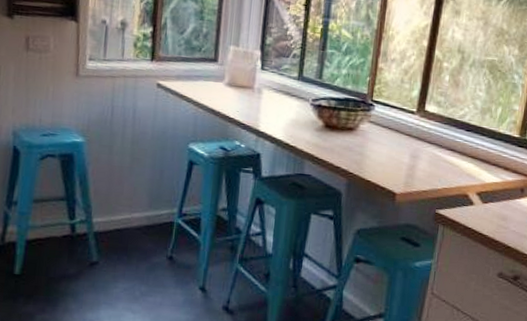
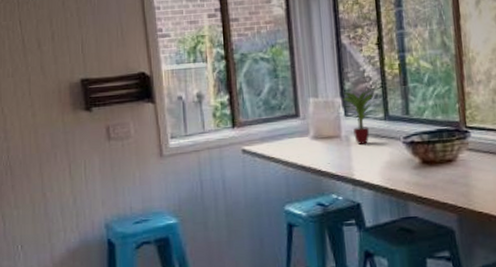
potted plant: none [260,46,295,100] -> present [341,88,376,145]

